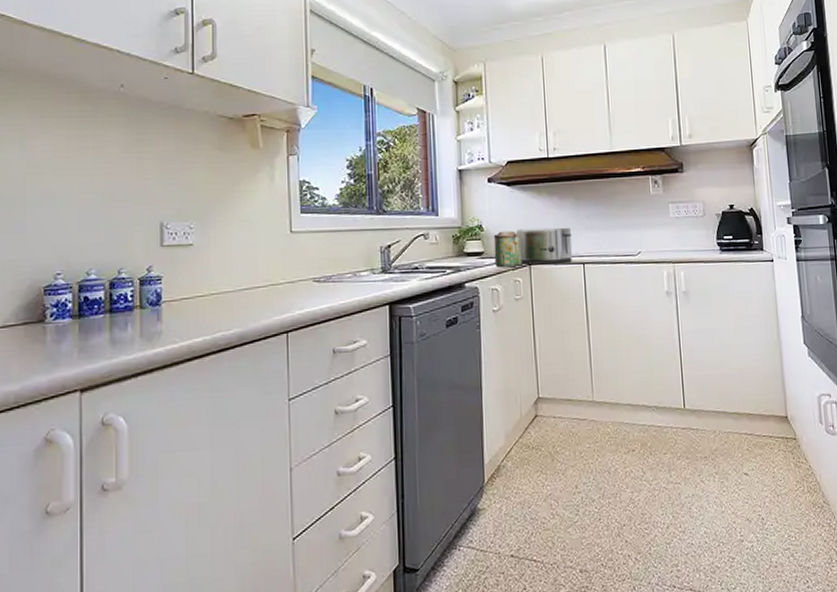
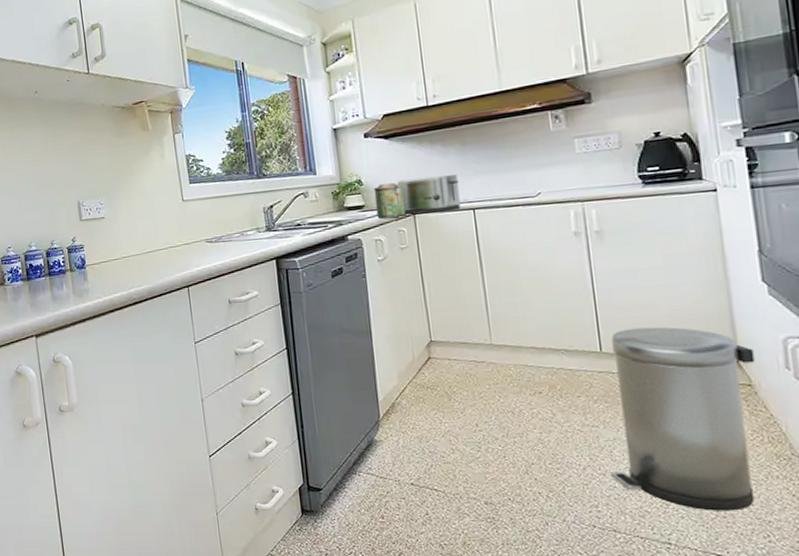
pedal bin: none [688,384,799,562] -> present [609,326,755,511]

